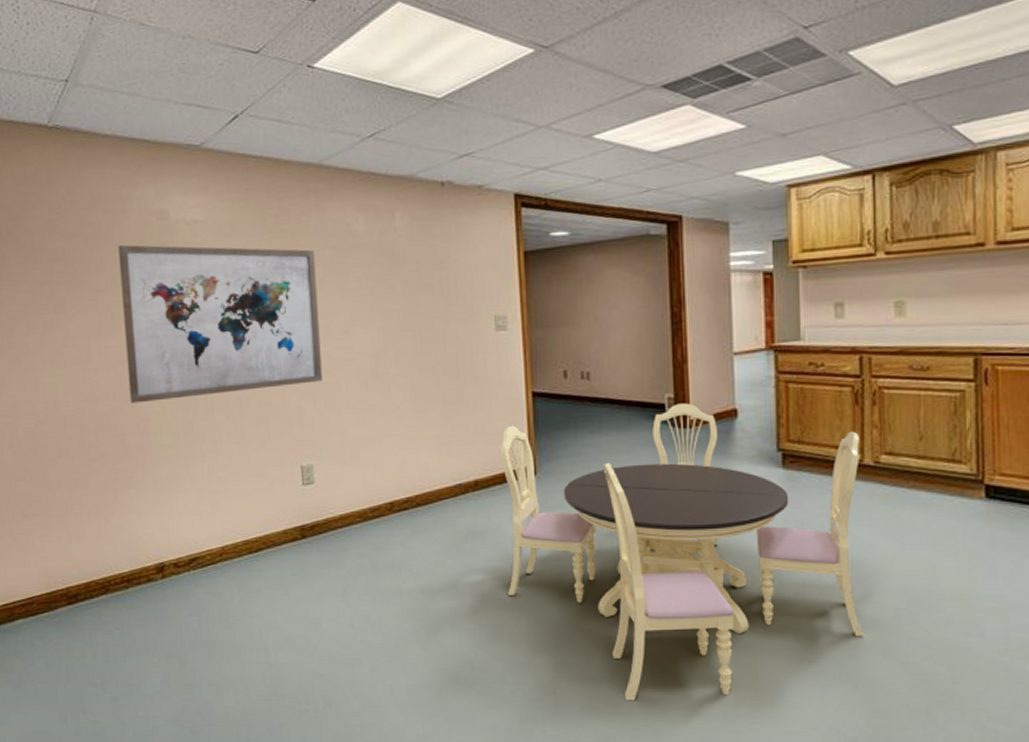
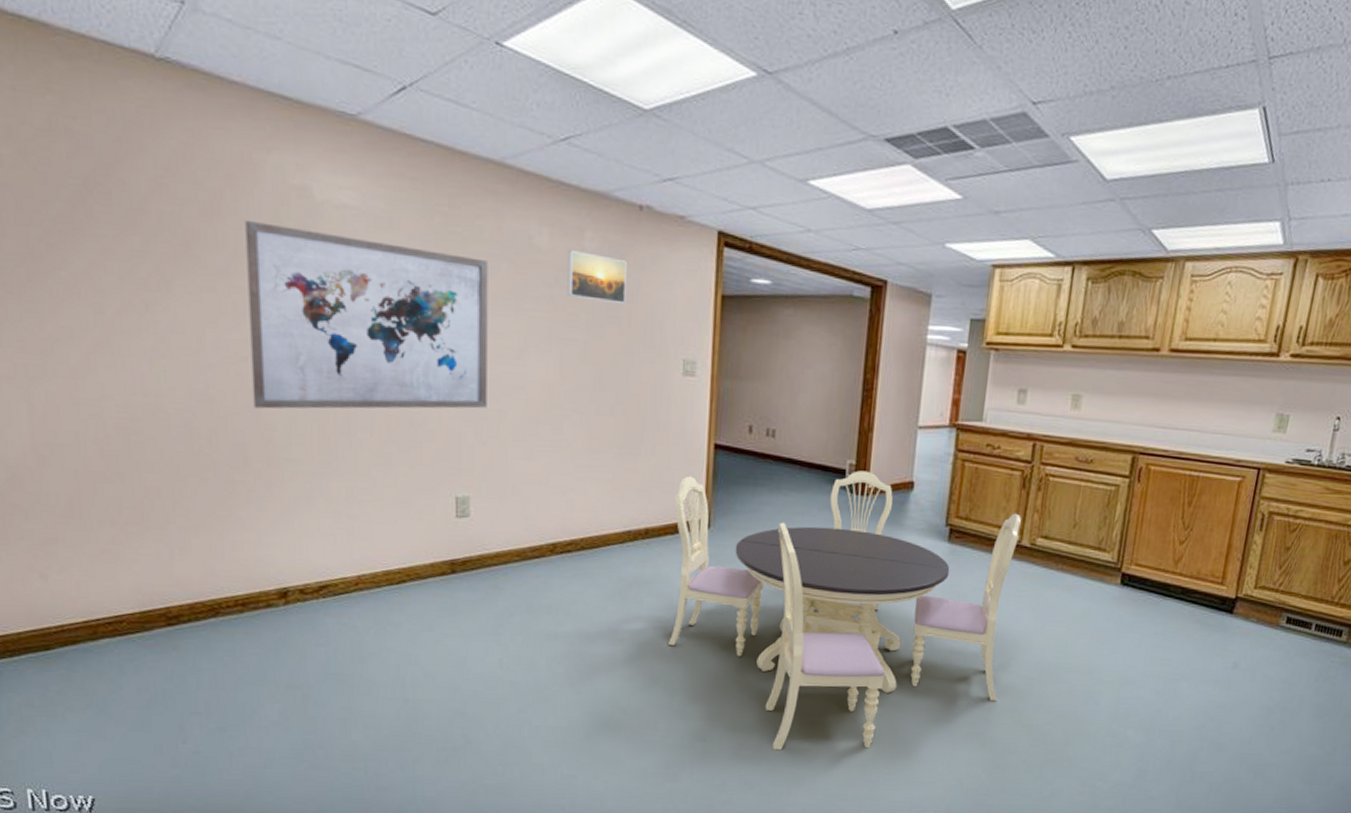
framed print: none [382,230,436,273] -> present [567,250,627,303]

